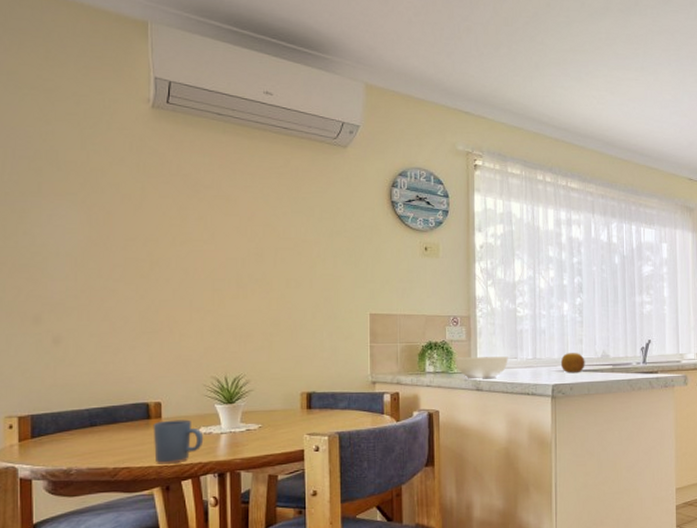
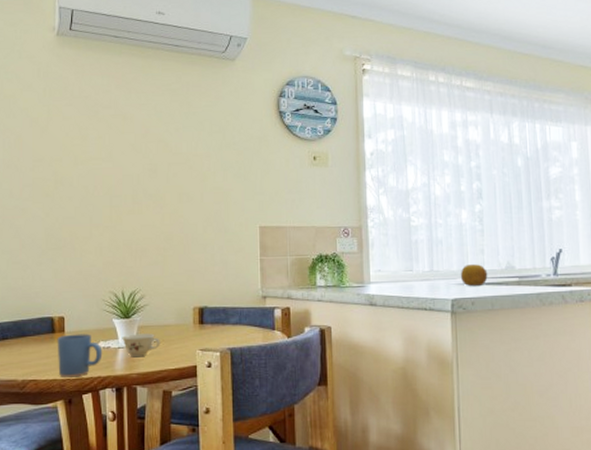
teacup: none [225,419,266,442] -> present [122,333,160,356]
bowl: present [454,357,508,378] -> none [345,269,403,293]

